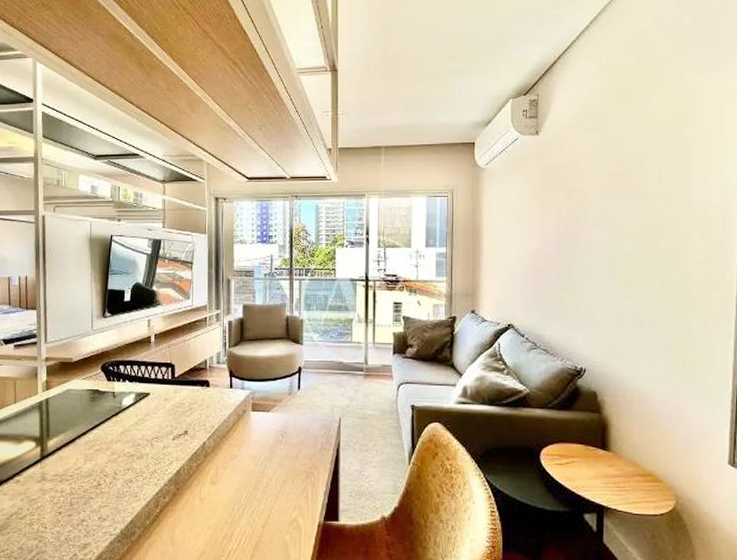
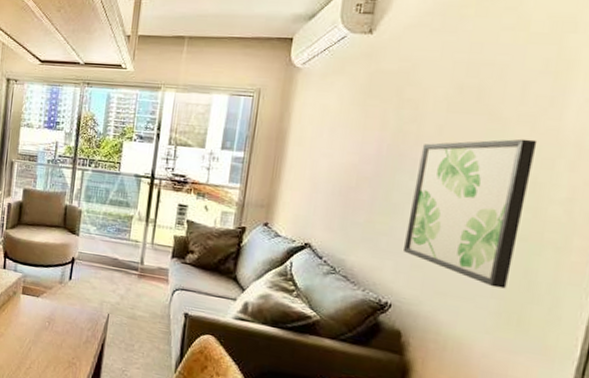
wall art: none [589,214,676,342] -> present [404,138,538,289]

